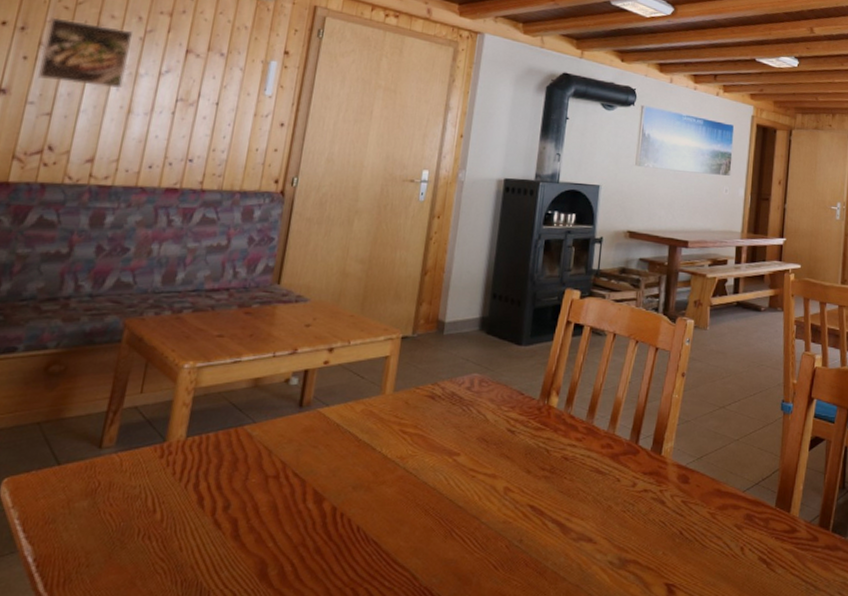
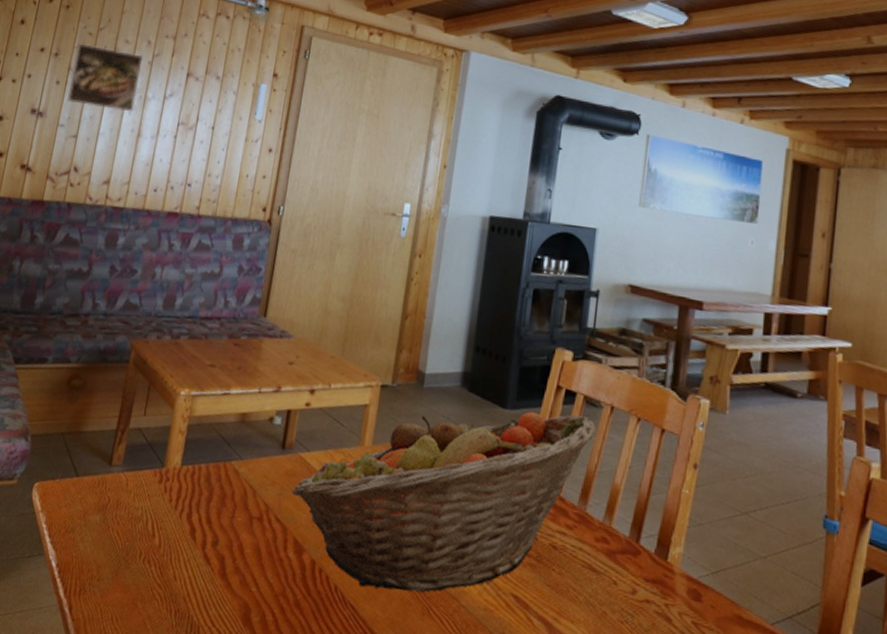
fruit basket: none [310,344,601,523] -> present [291,411,596,593]

